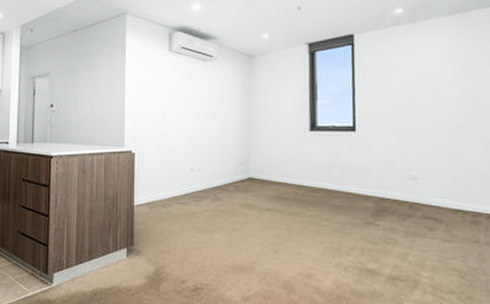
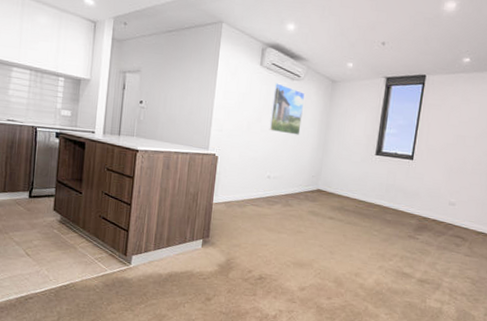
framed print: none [185,67,221,120] -> present [269,83,304,135]

